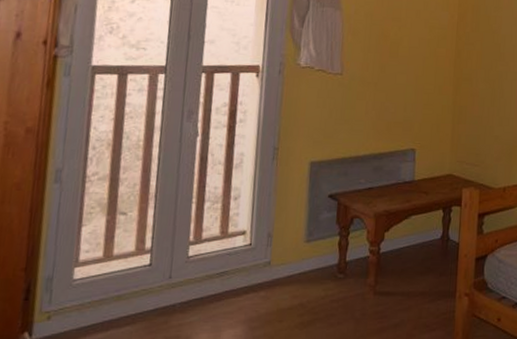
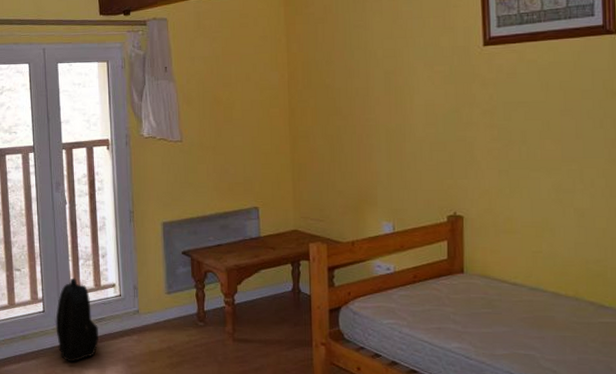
backpack: none [162,223,220,327] -> present [55,278,99,362]

